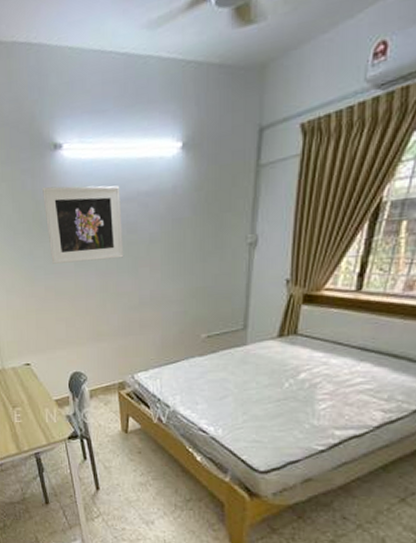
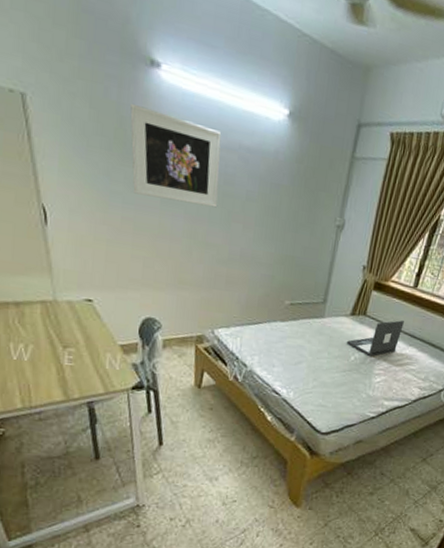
laptop: none [278,333,349,380] -> present [347,320,404,356]

